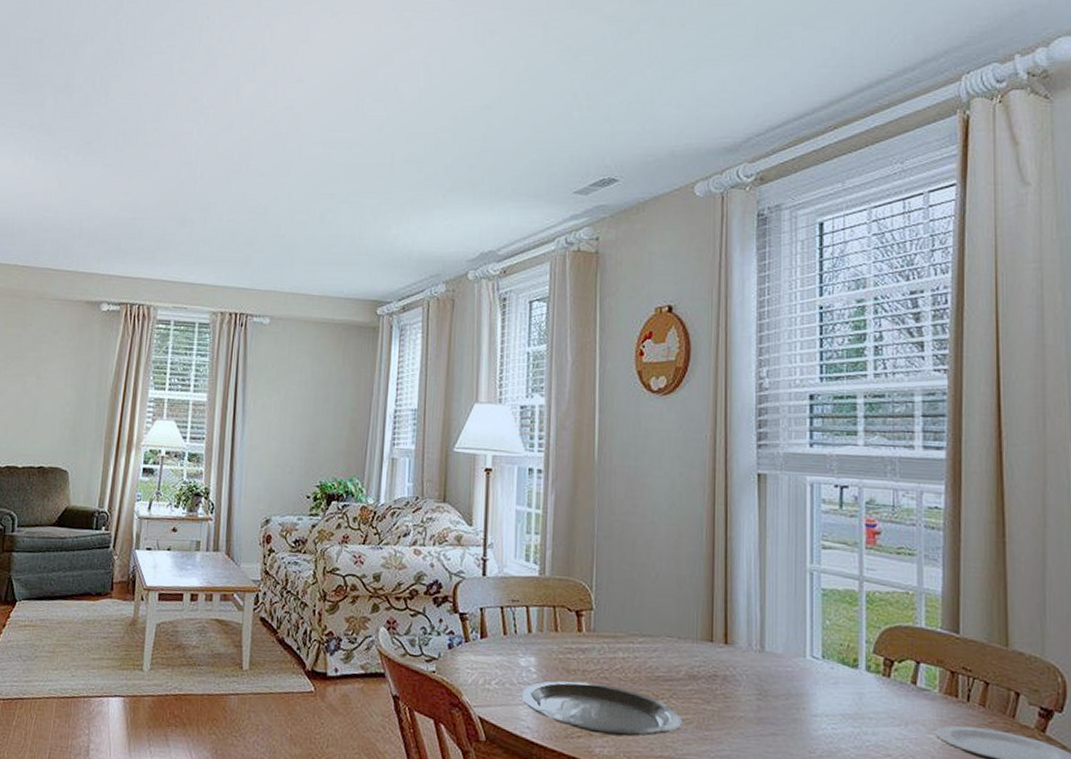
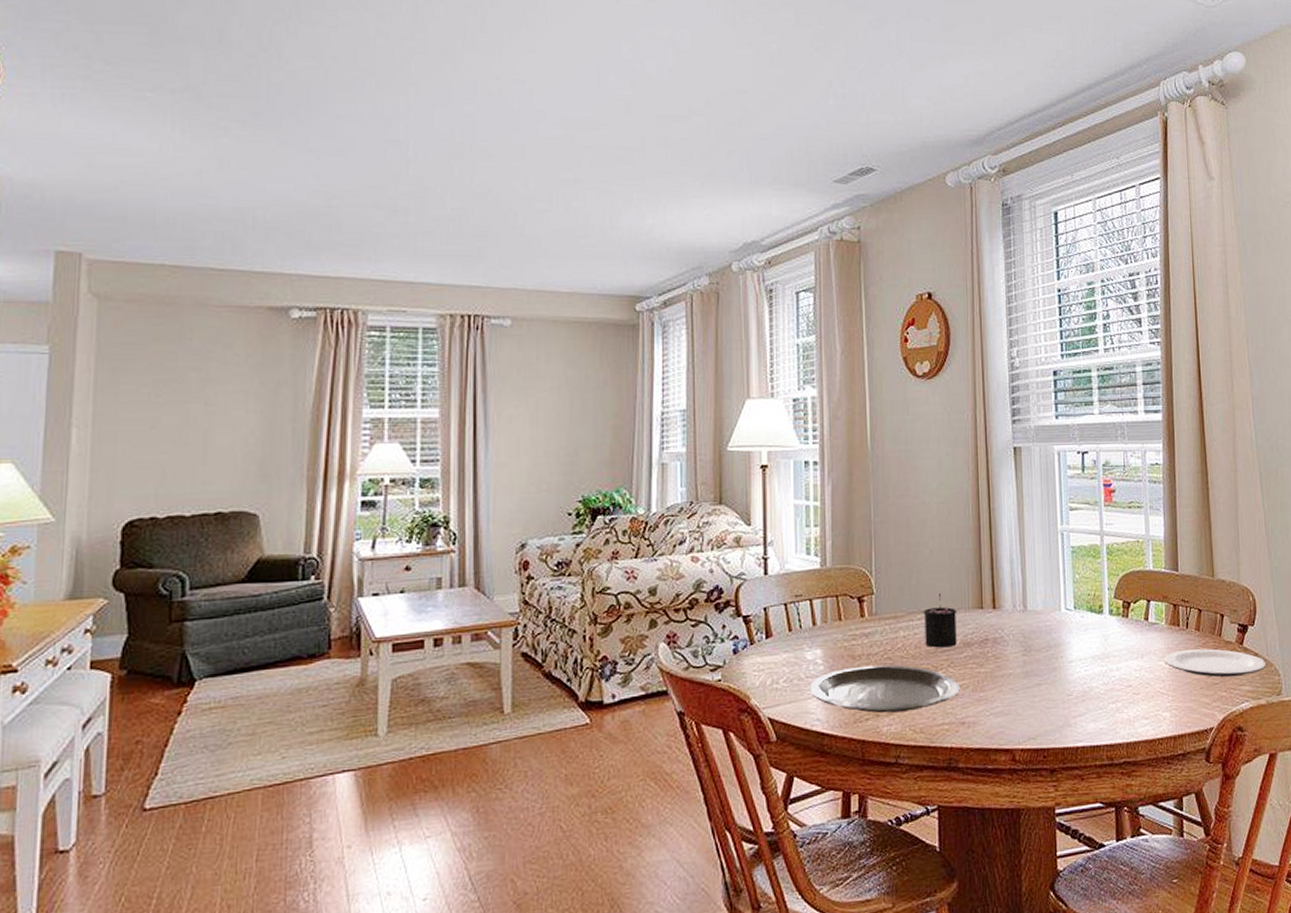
candle: none [645,619,684,677] -> present [923,593,957,648]

